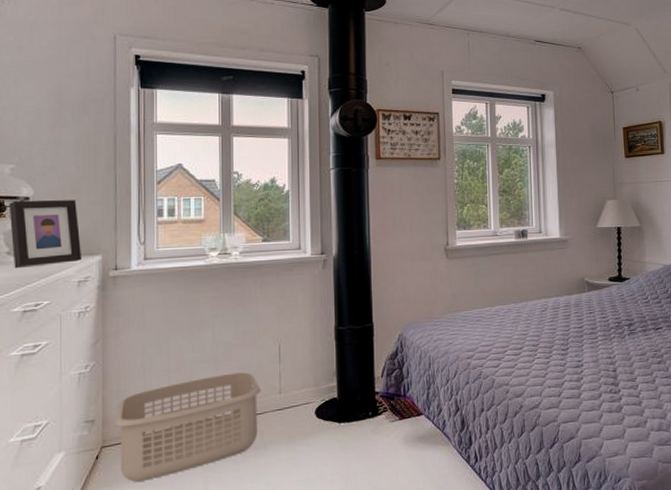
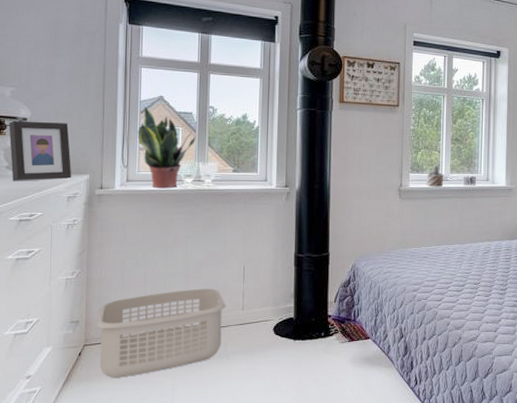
potted plant: none [155,177,220,266] -> present [137,107,196,189]
succulent plant: none [474,219,493,244] -> present [426,164,444,188]

